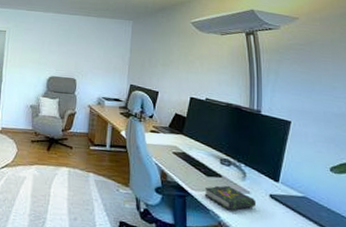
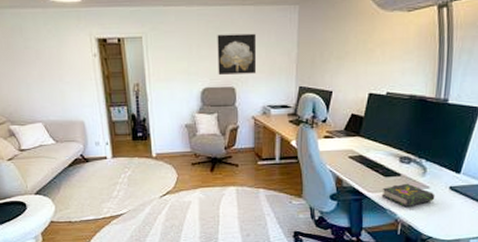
wall art: none [63,36,97,70] -> present [217,33,257,75]

